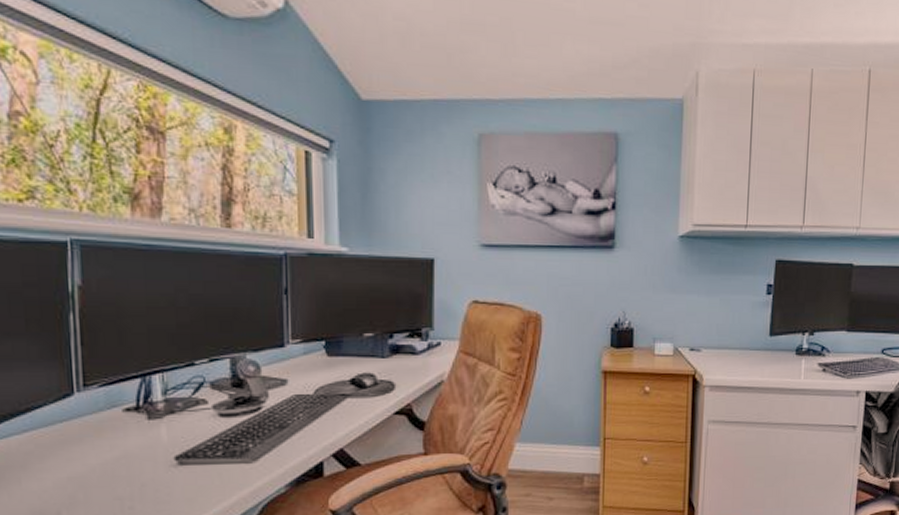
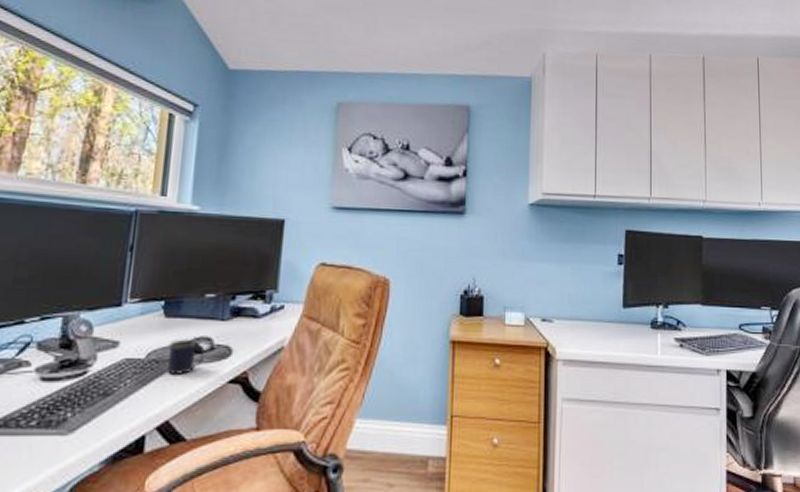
mug: none [334,375,369,409] -> present [166,339,205,376]

